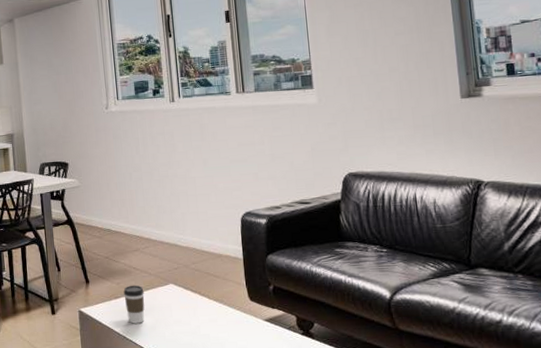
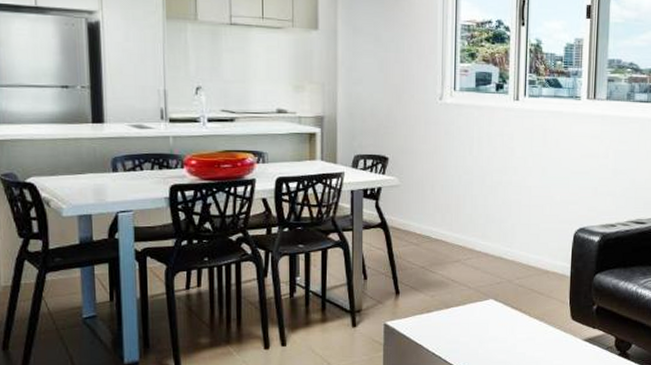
coffee cup: present [123,285,145,324] -> none [437,298,461,340]

